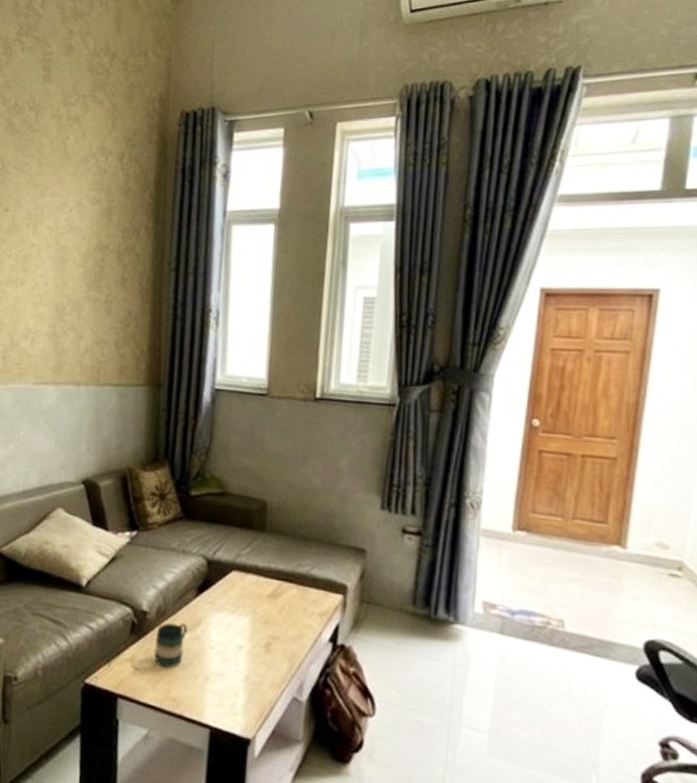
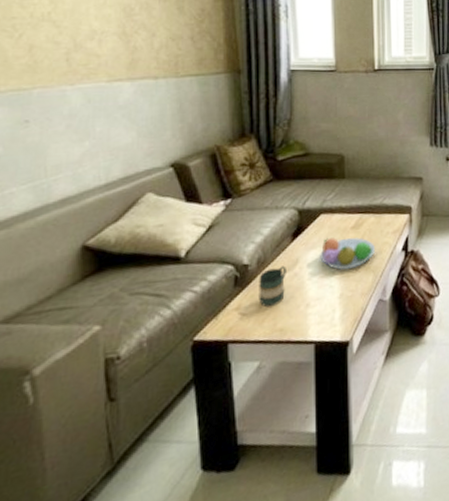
fruit bowl: none [226,601,295,648] -> present [320,237,376,270]

